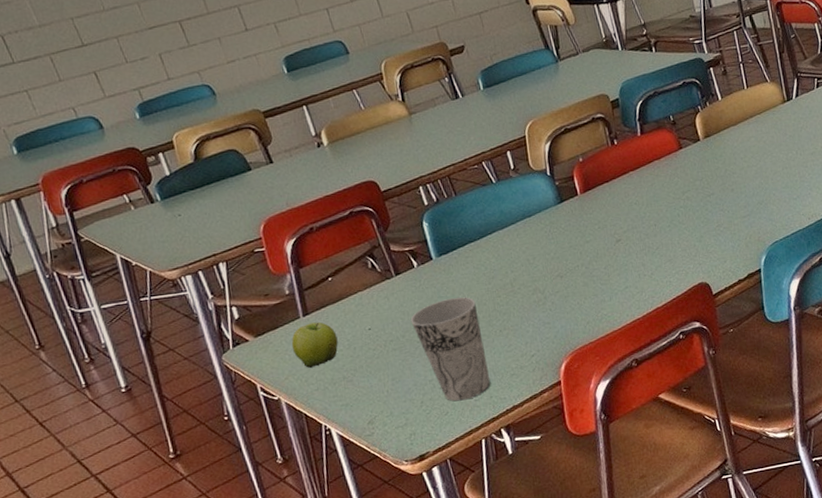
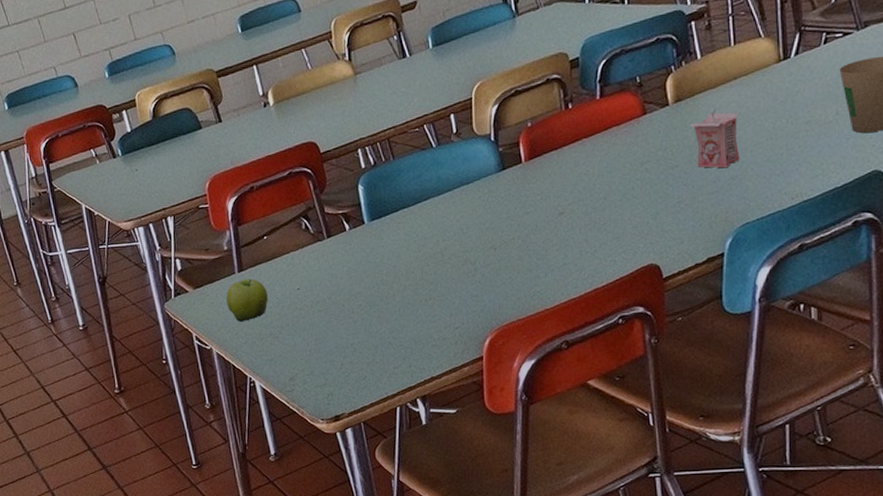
cup: present [410,297,491,402] -> none [338,263,411,367]
juice box: none [719,142,764,195] -> present [689,108,740,168]

